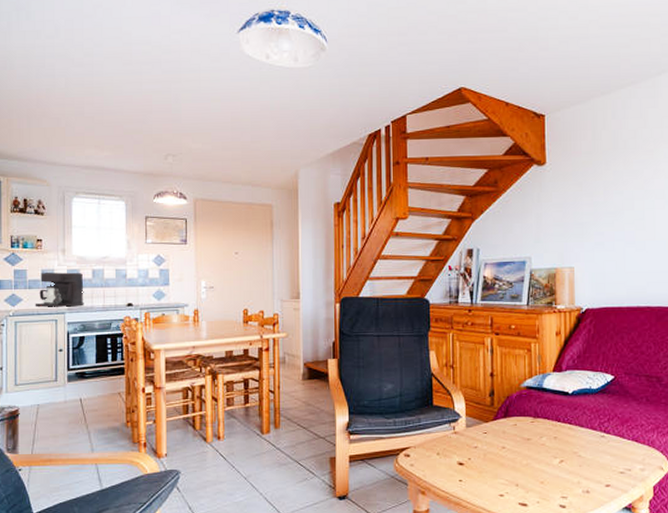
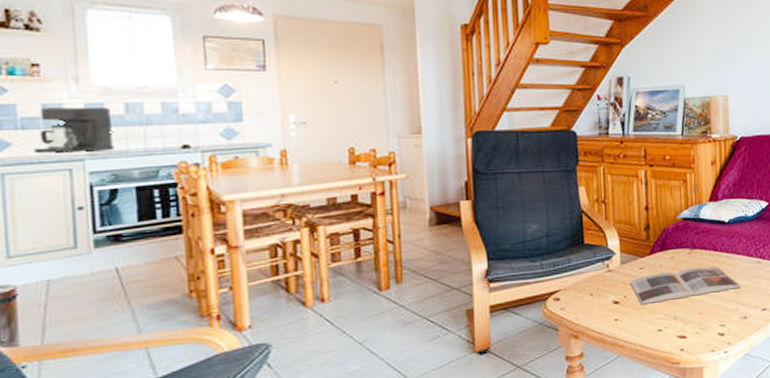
magazine: none [474,436,583,468] -> present [630,266,740,305]

